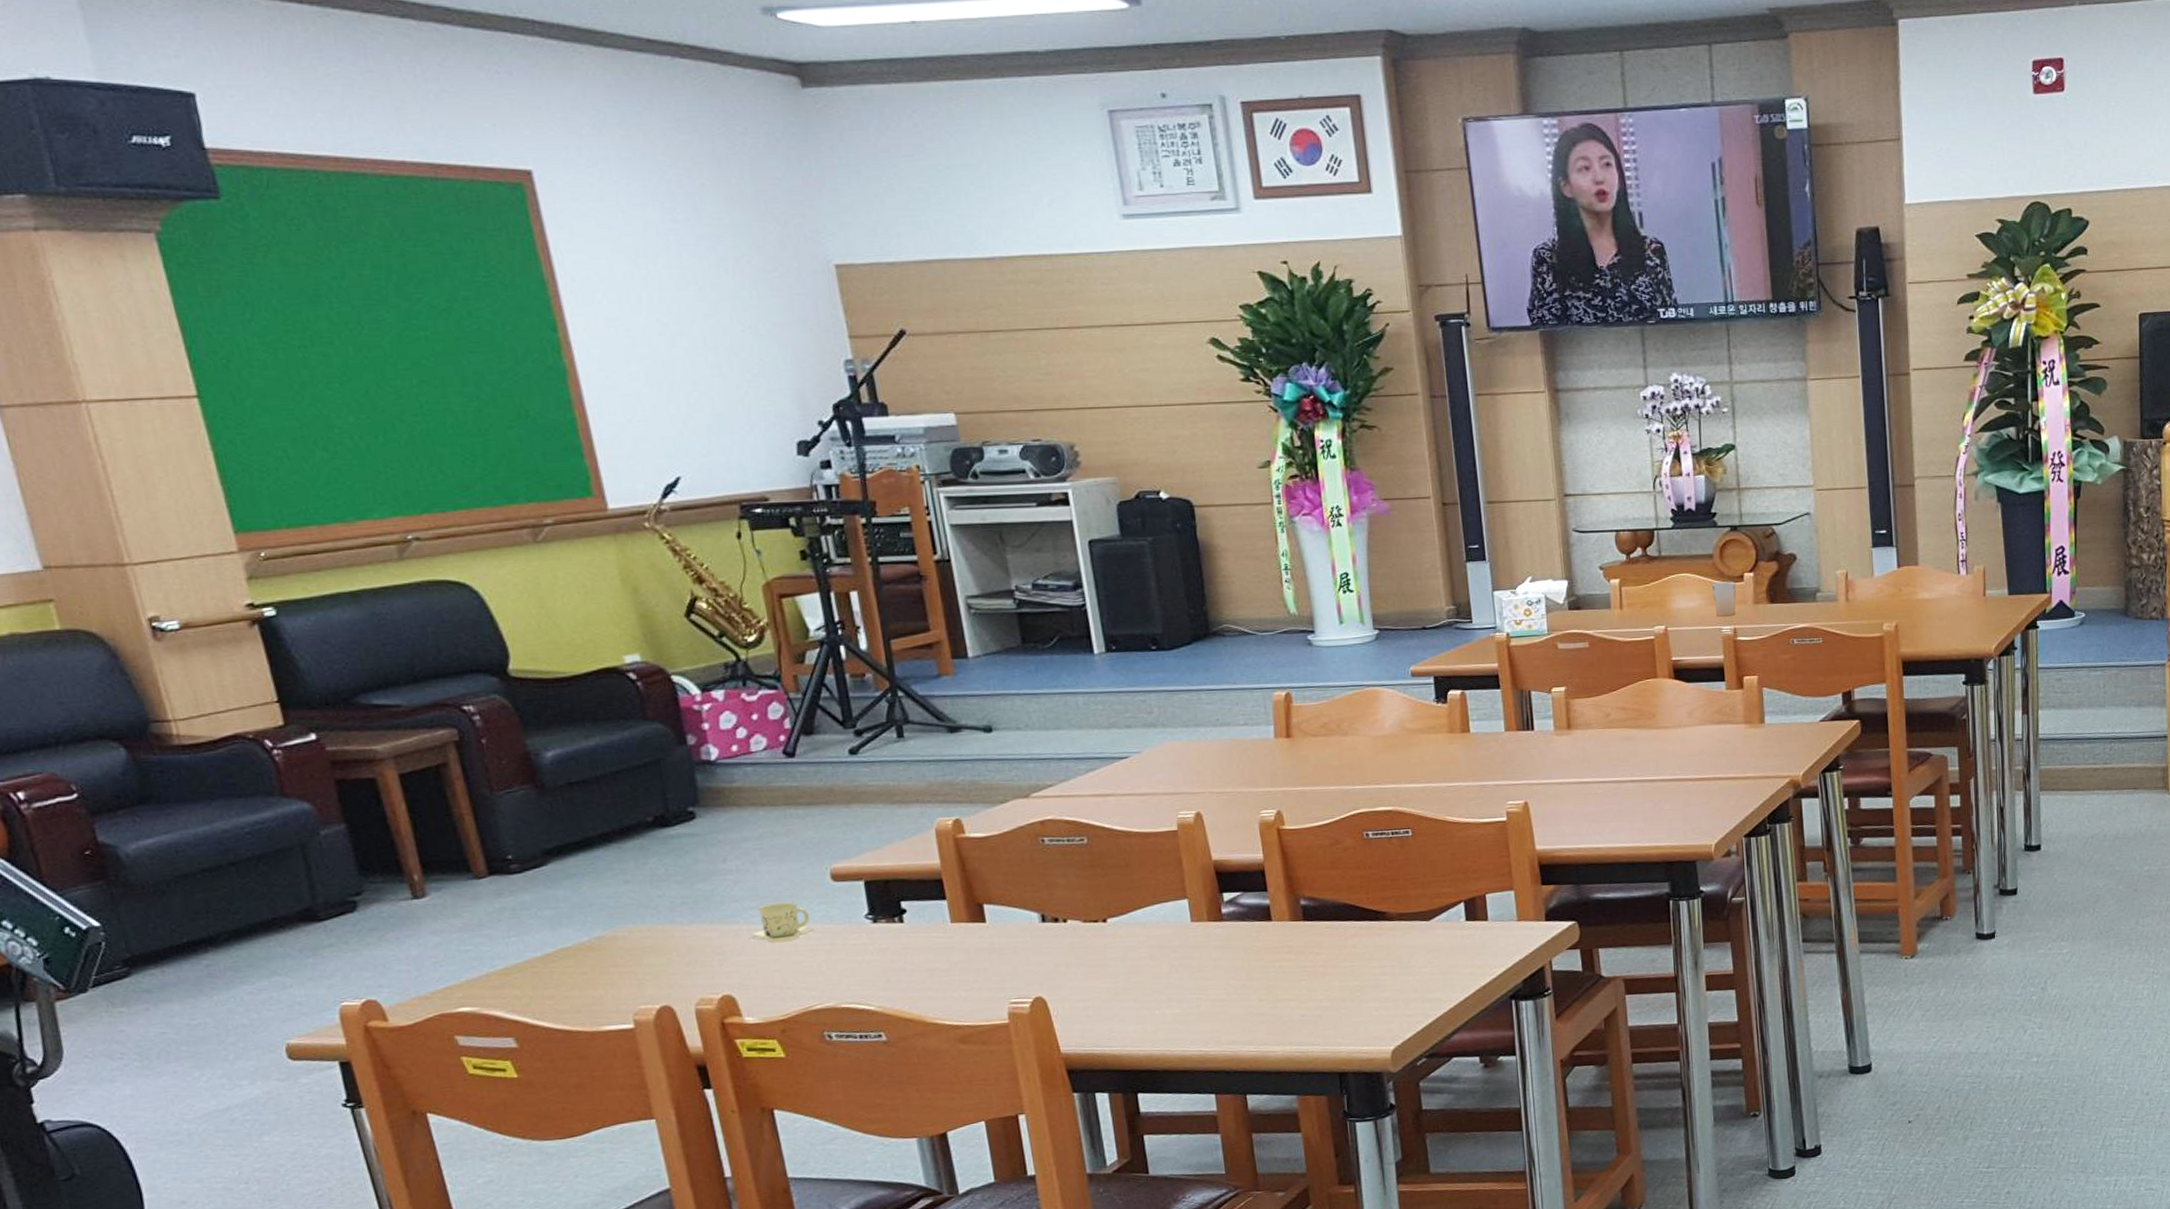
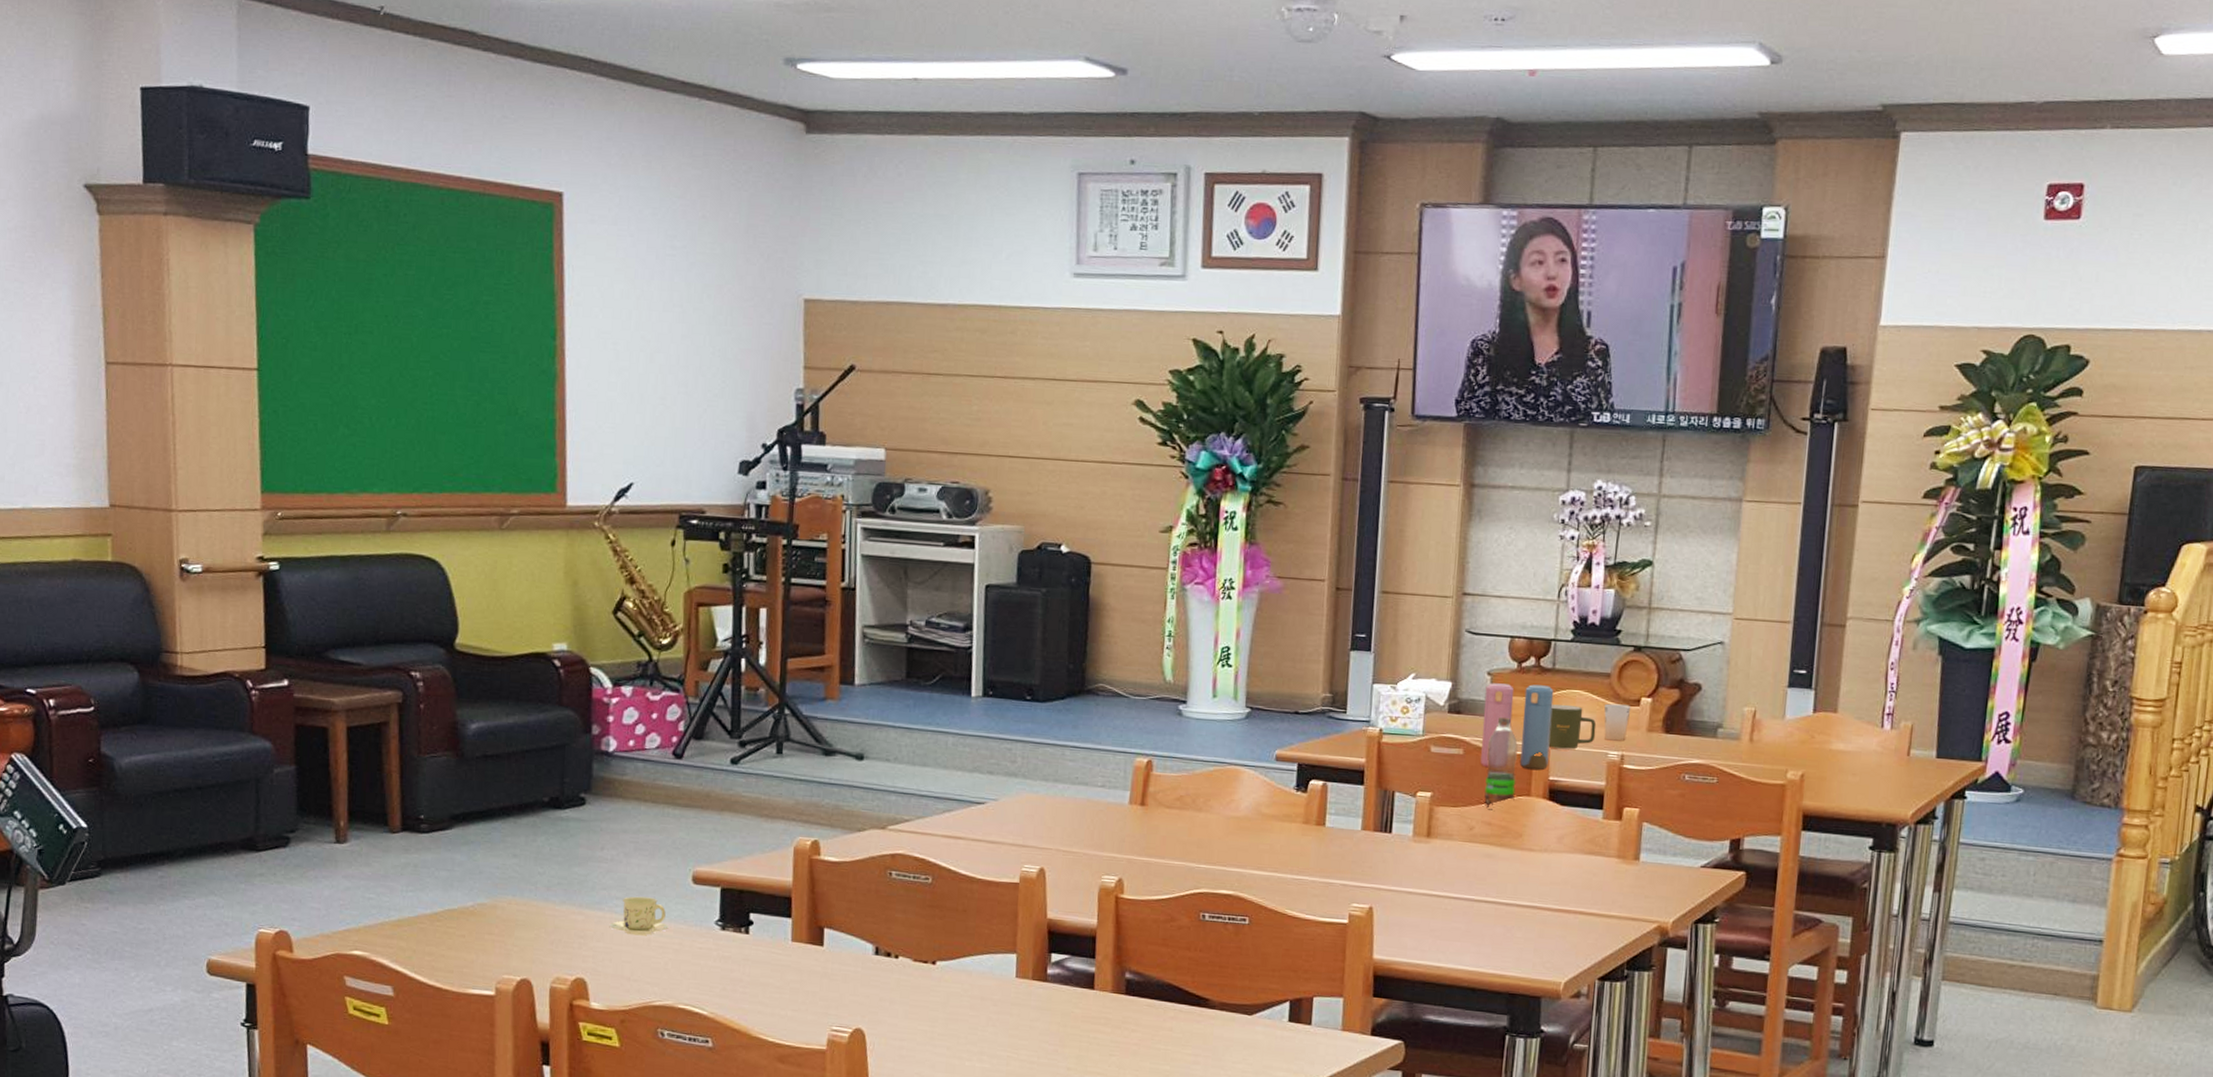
thermos: none [1600,573,1669,657] -> present [1480,683,1554,771]
bottle: none [1610,607,1643,696] -> present [1484,717,1518,810]
mug: none [1663,588,1708,632] -> present [1548,704,1597,751]

